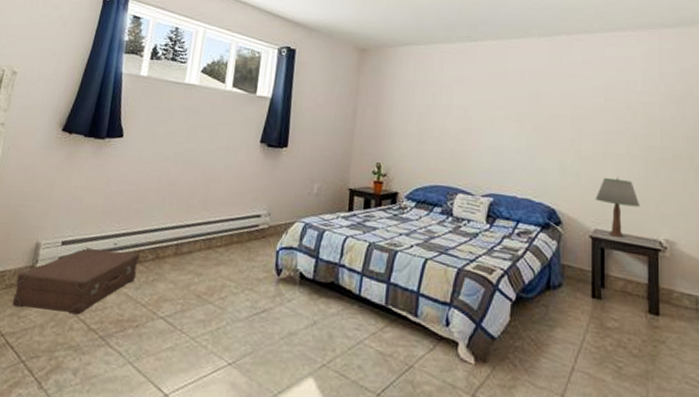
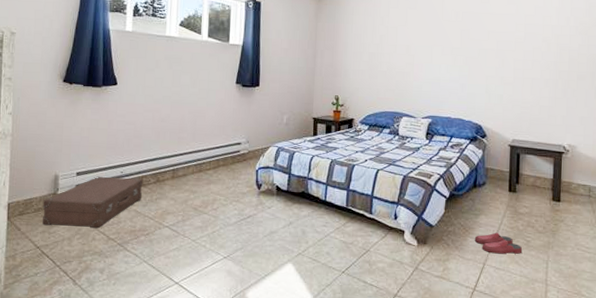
slippers: none [549,352,613,385] -> present [474,232,523,254]
table lamp: present [595,177,641,239] -> none [514,97,550,146]

